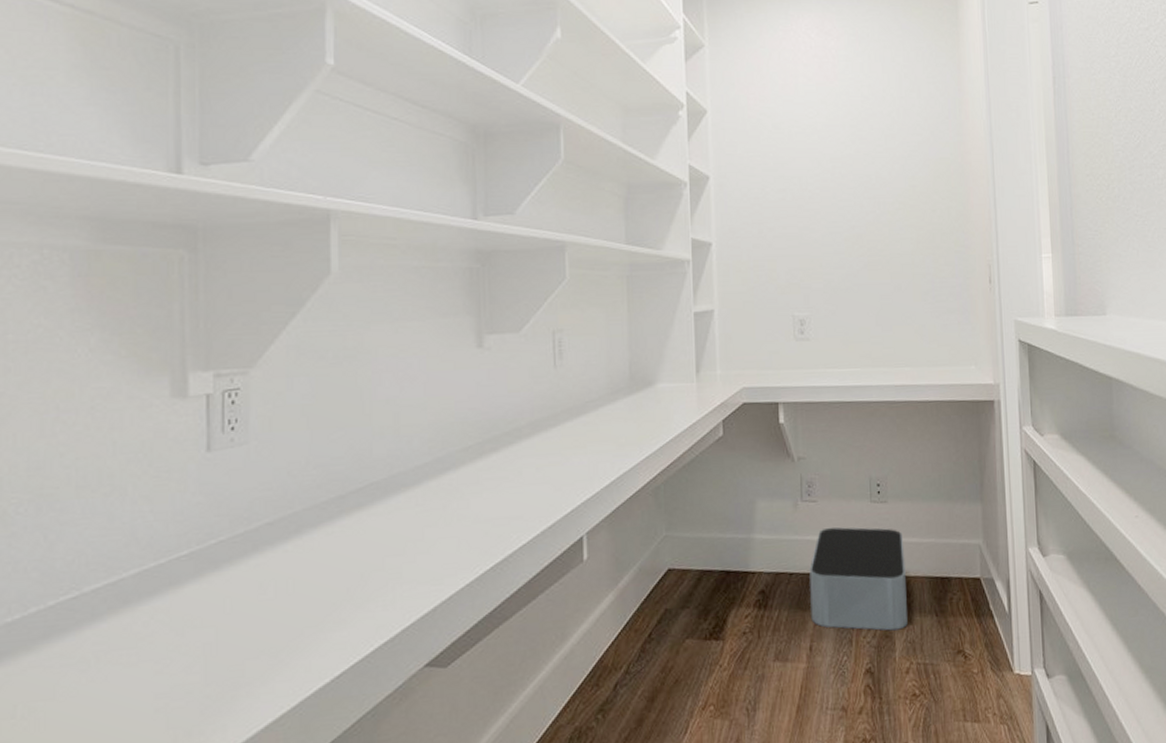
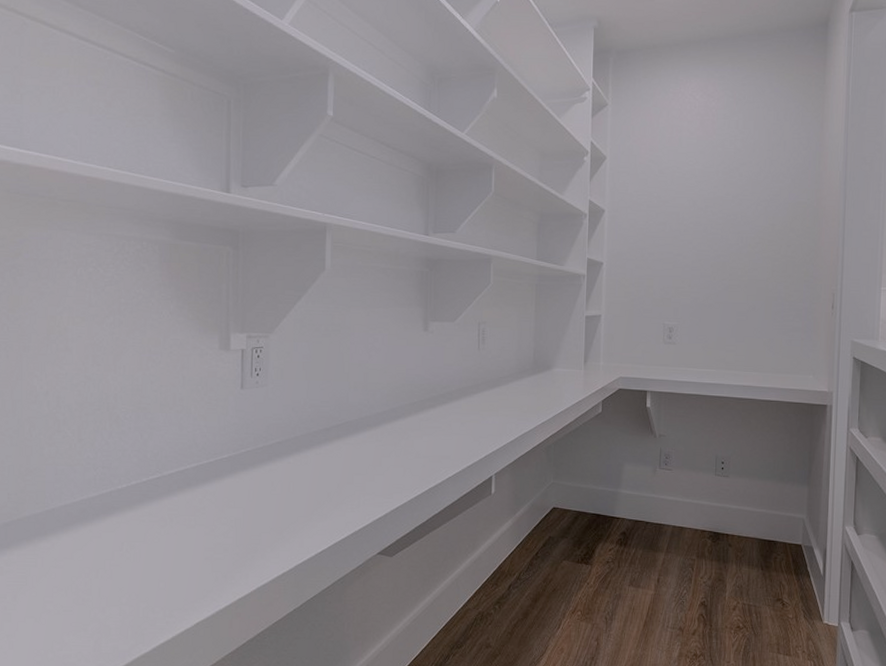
storage bin: present [809,527,908,631] -> none [660,491,740,576]

